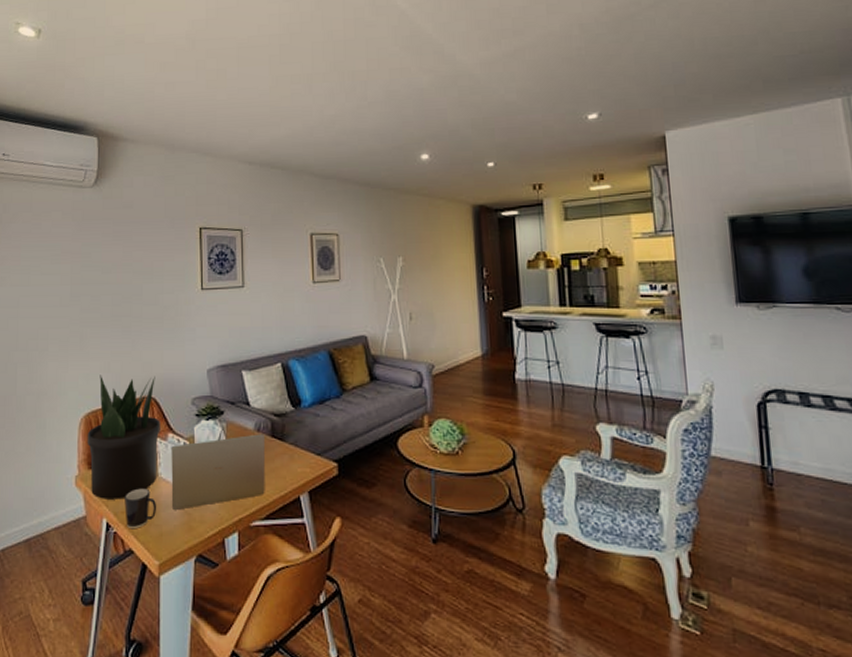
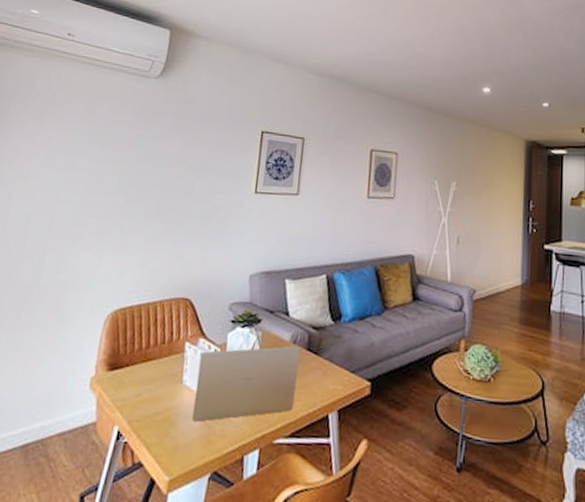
planter: present [87,375,160,500] -> none [106,270,195,406]
mug: present [124,488,157,530] -> none [139,395,176,440]

